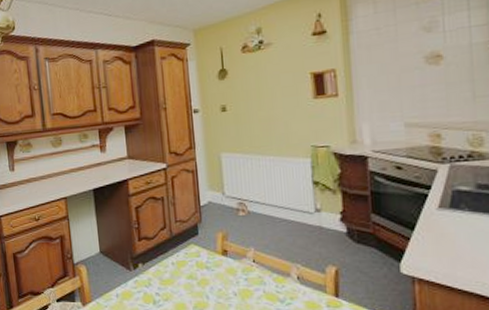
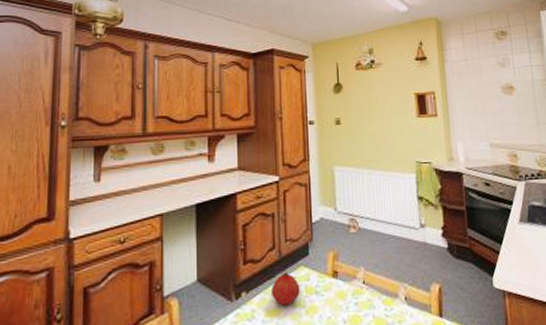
fruit: none [165,249,192,277] -> present [271,272,300,306]

